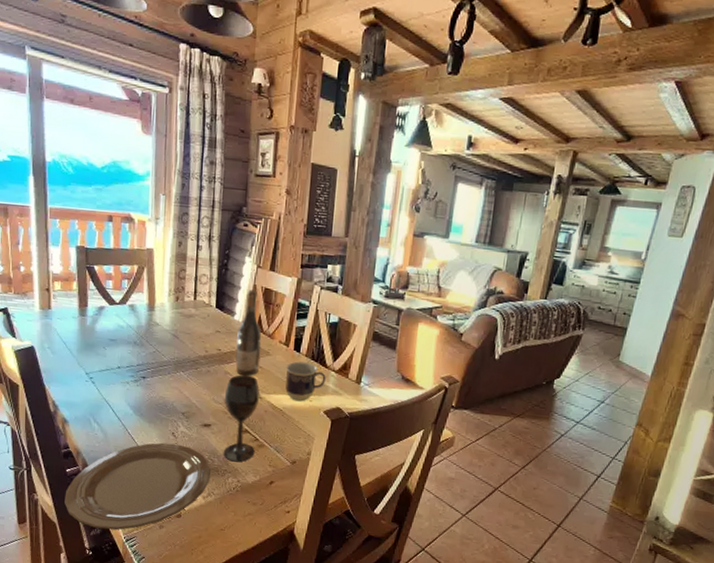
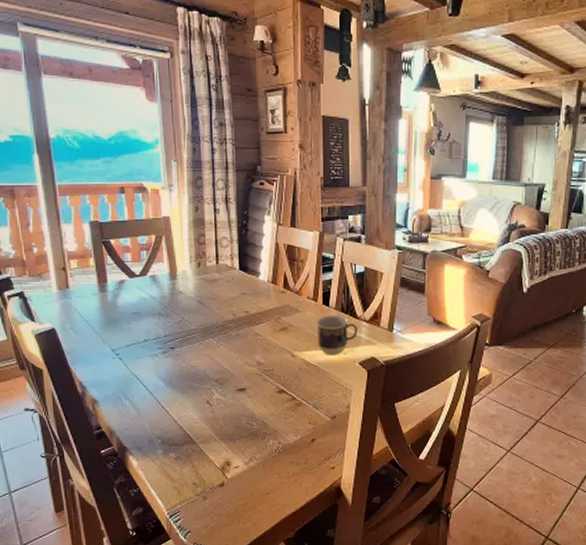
plate: present [64,442,211,530] -> none [101,412,250,507]
wine glass: present [223,374,260,462] -> none [256,335,293,424]
wine bottle: present [235,289,262,376] -> none [264,248,290,335]

